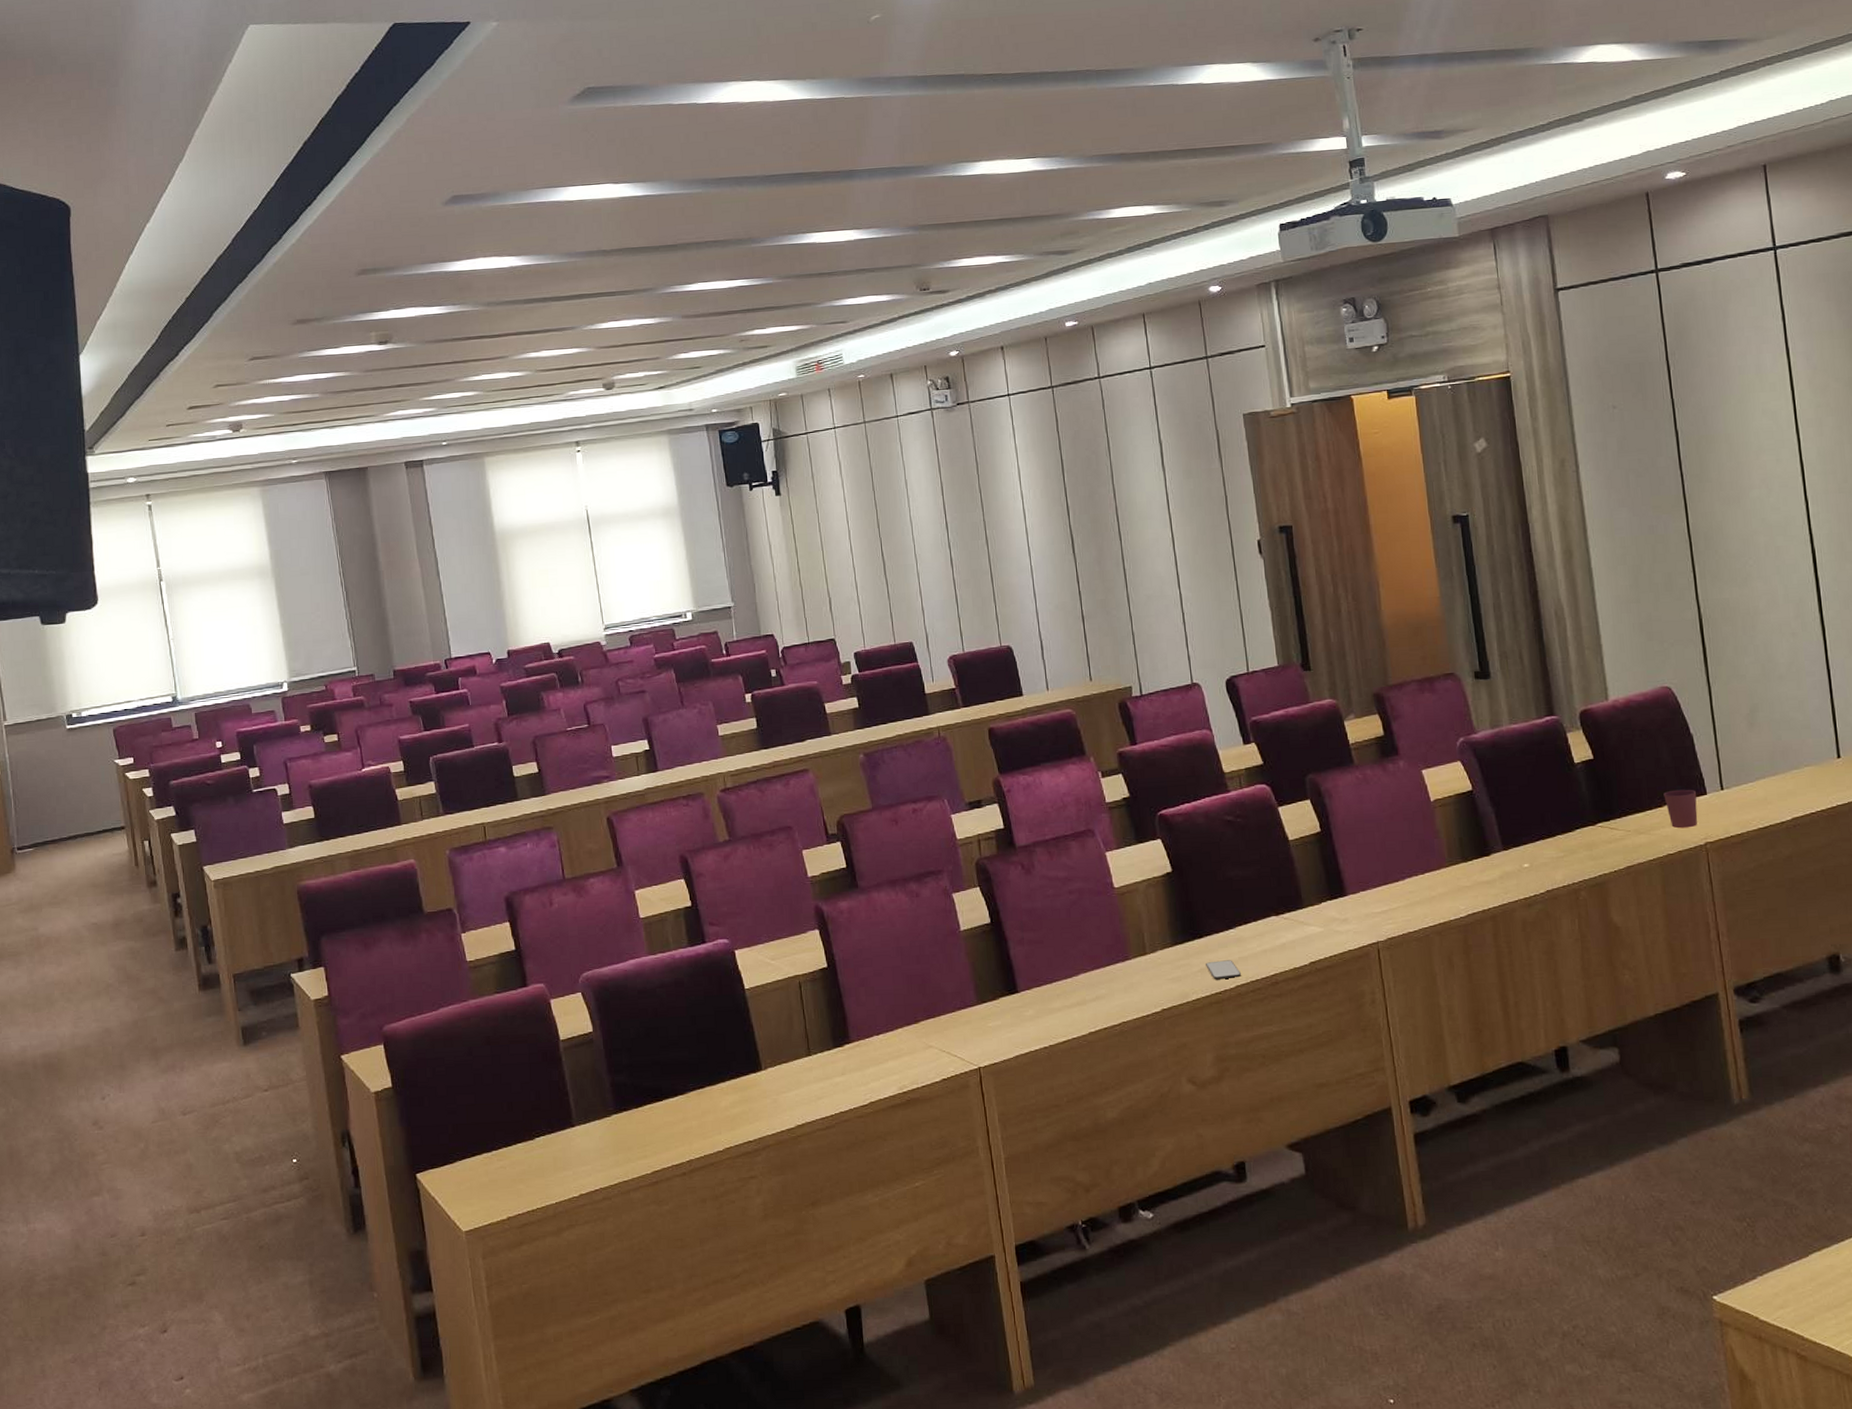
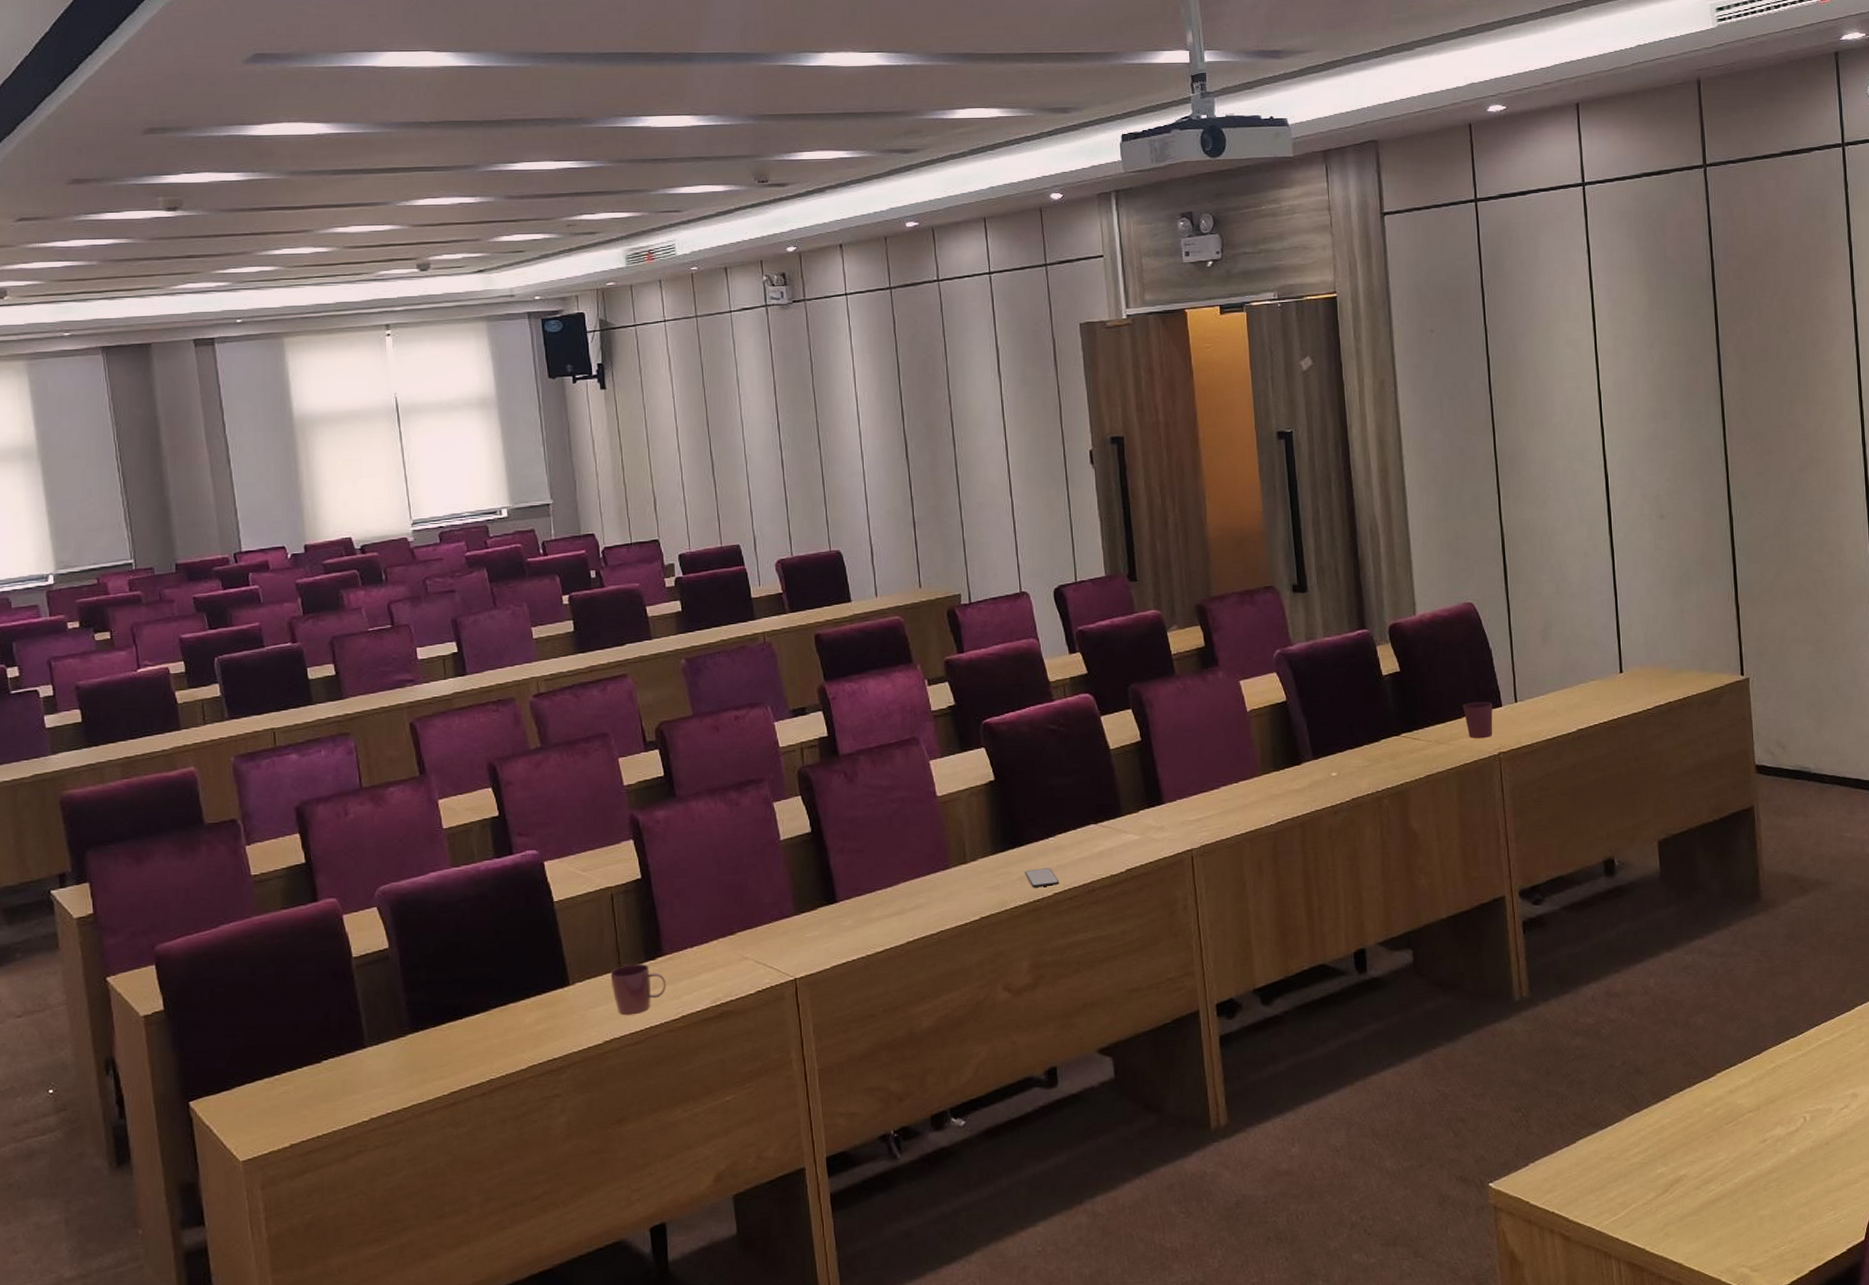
mug: none [800,1050,855,1101] -> present [610,964,667,1015]

